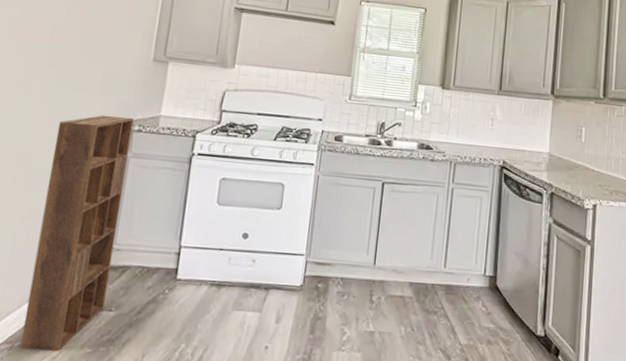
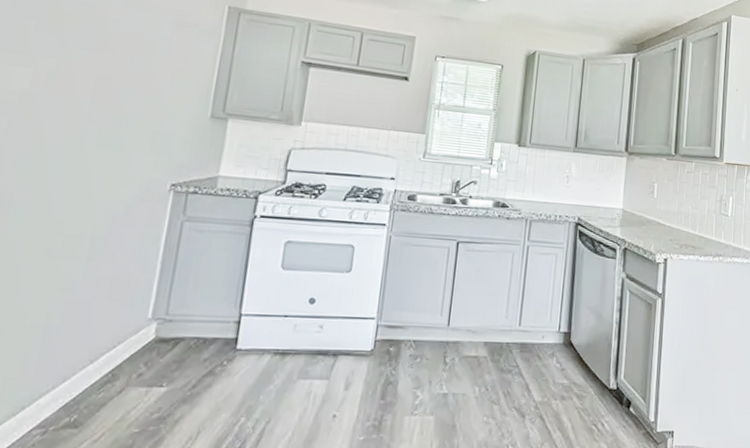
spice rack: present [19,114,134,351] -> none [54,175,189,433]

